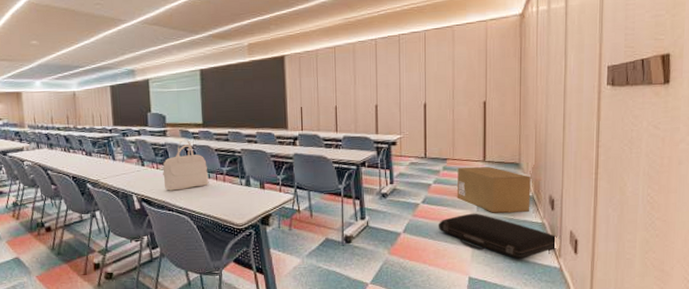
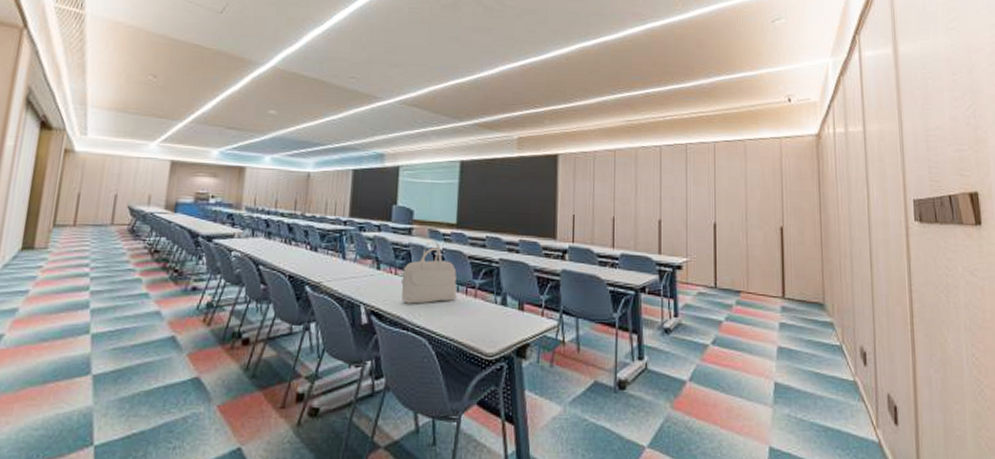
briefcase: present [438,213,557,260] -> none [730,362,873,428]
box: present [456,166,531,214] -> none [752,303,839,367]

